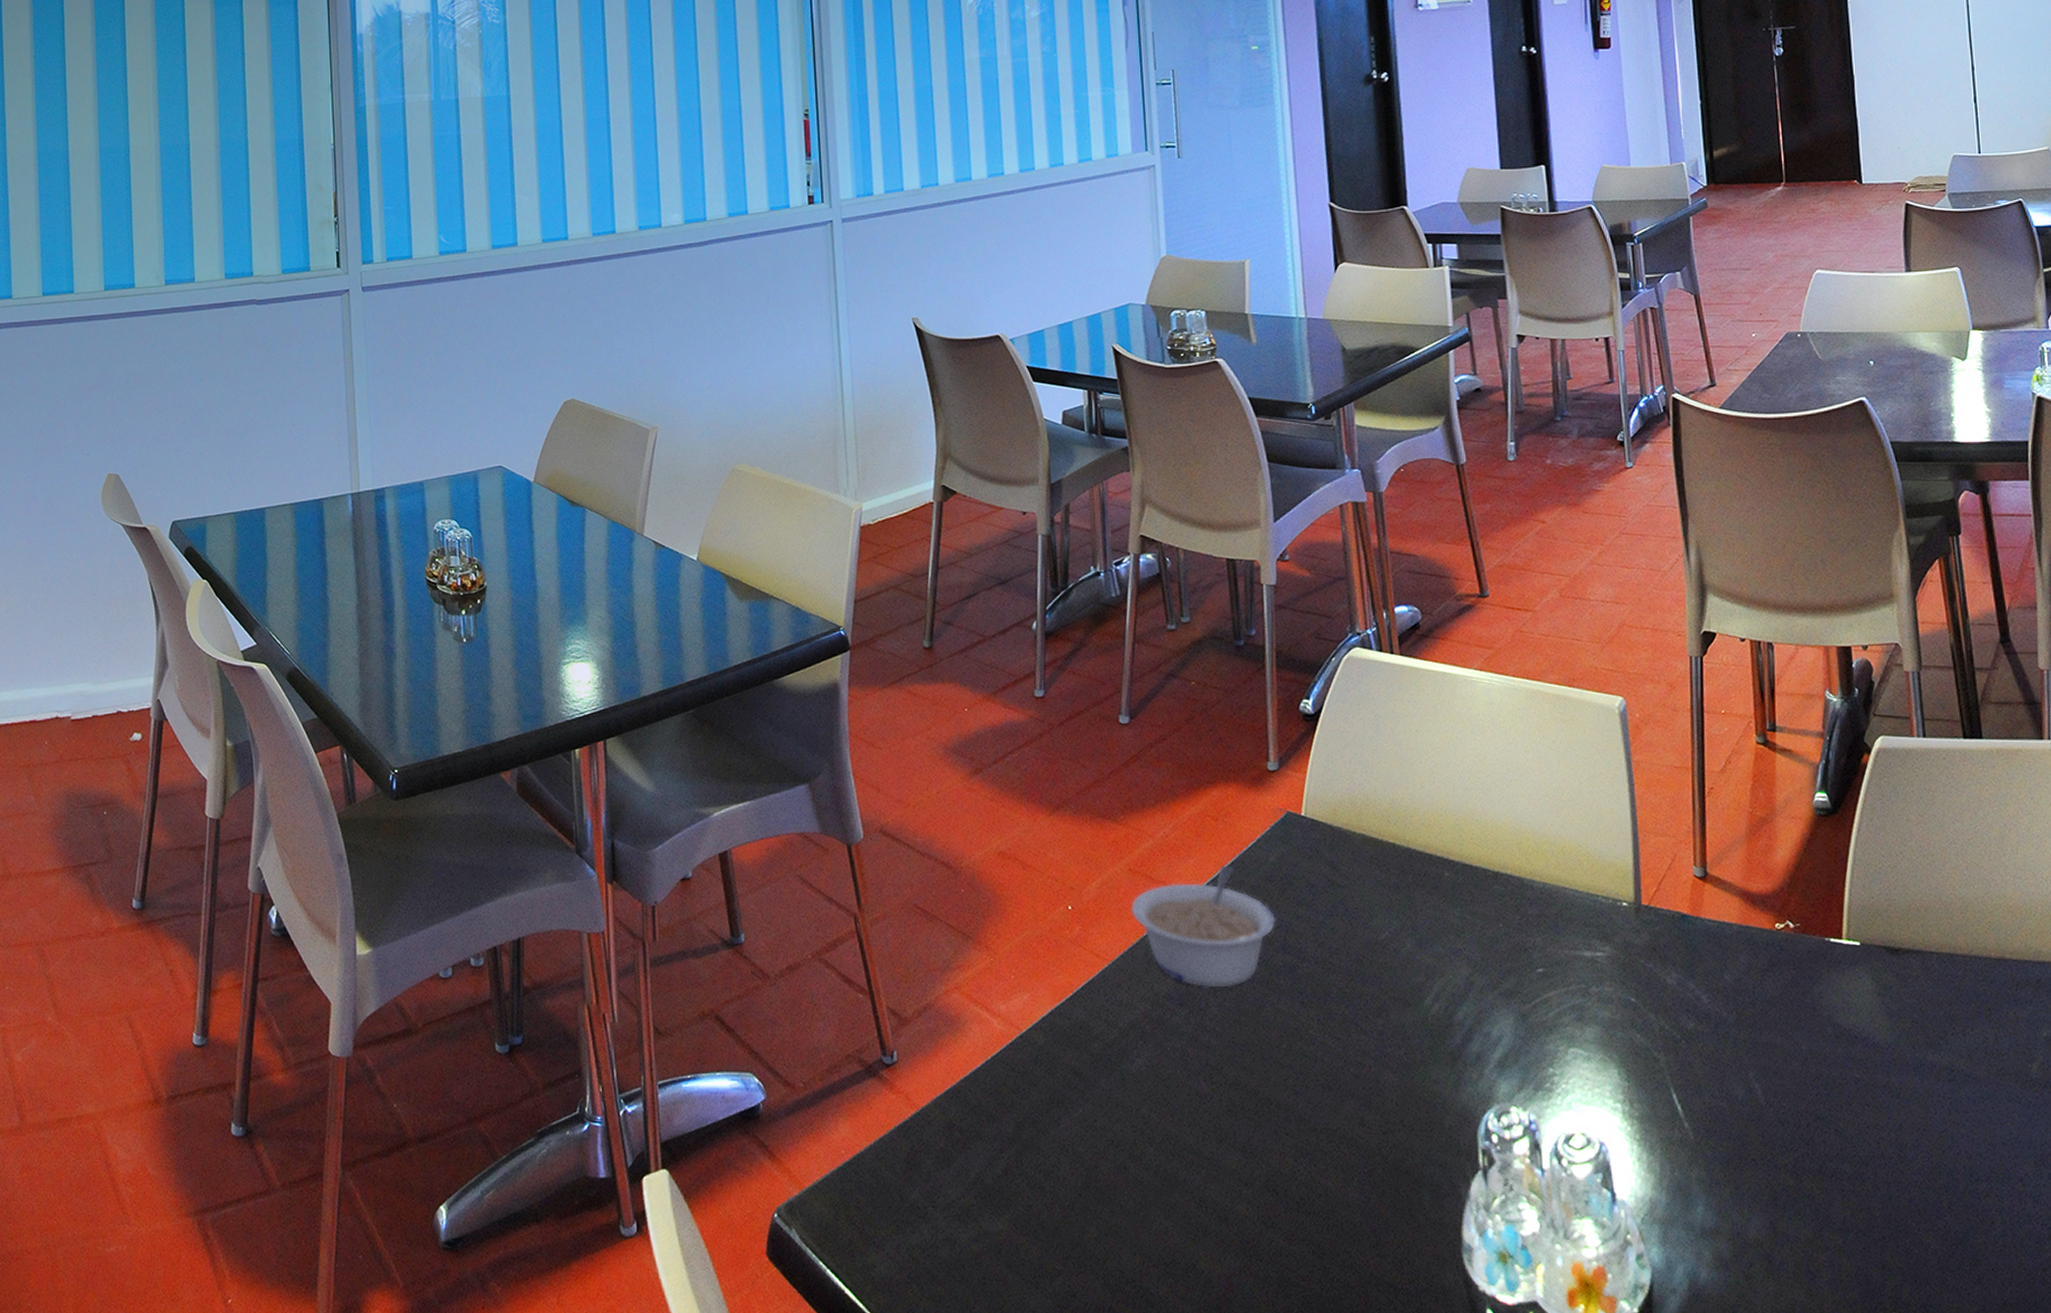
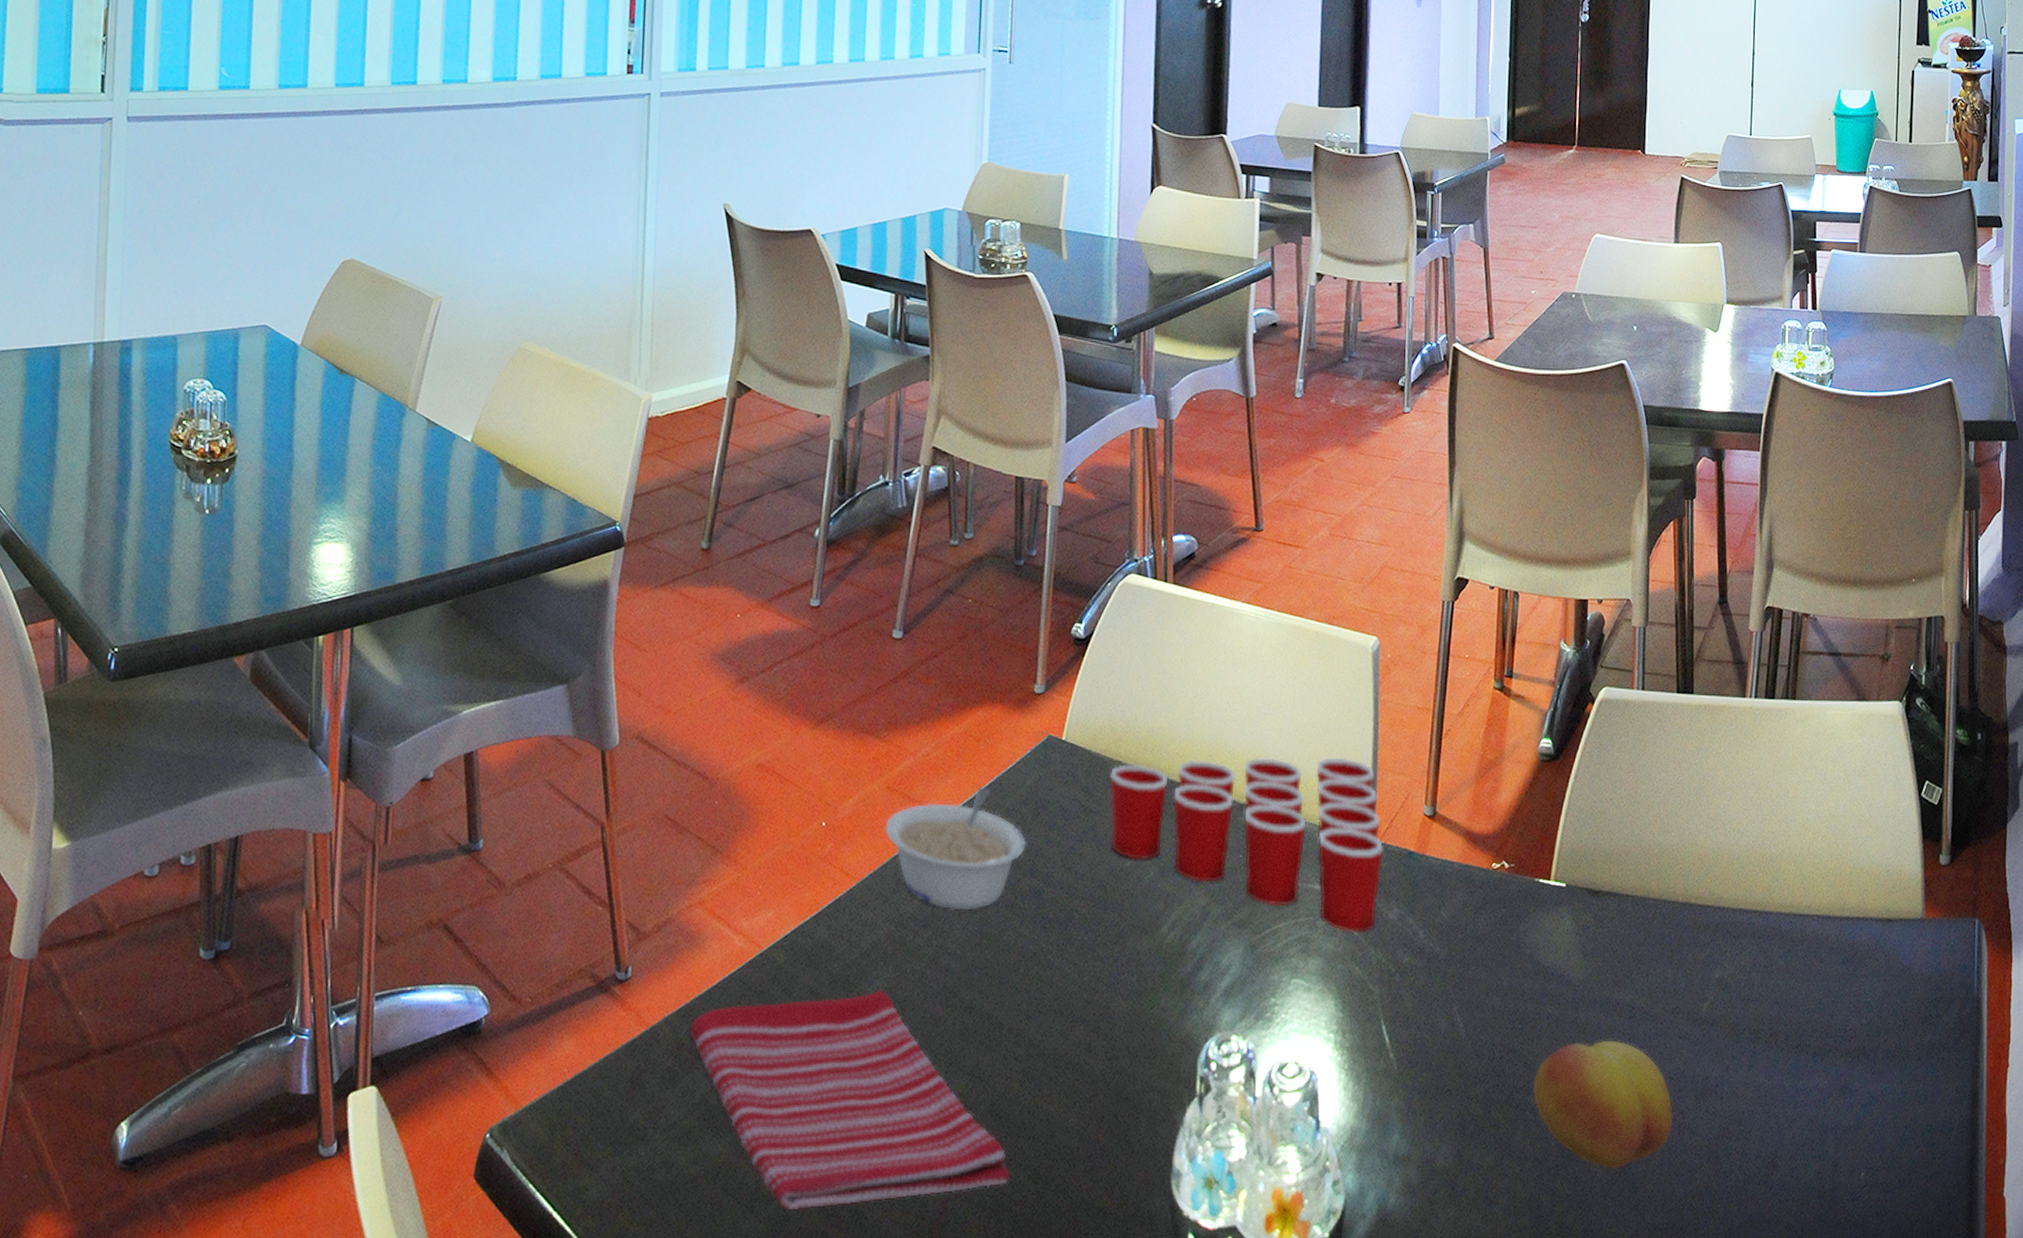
dish towel: none [958,1068,1294,1287] -> present [689,989,1011,1211]
cup: none [1355,821,1654,999] -> present [1110,757,1383,932]
fruit: none [1846,1105,2012,1241] -> present [1532,1040,1674,1169]

